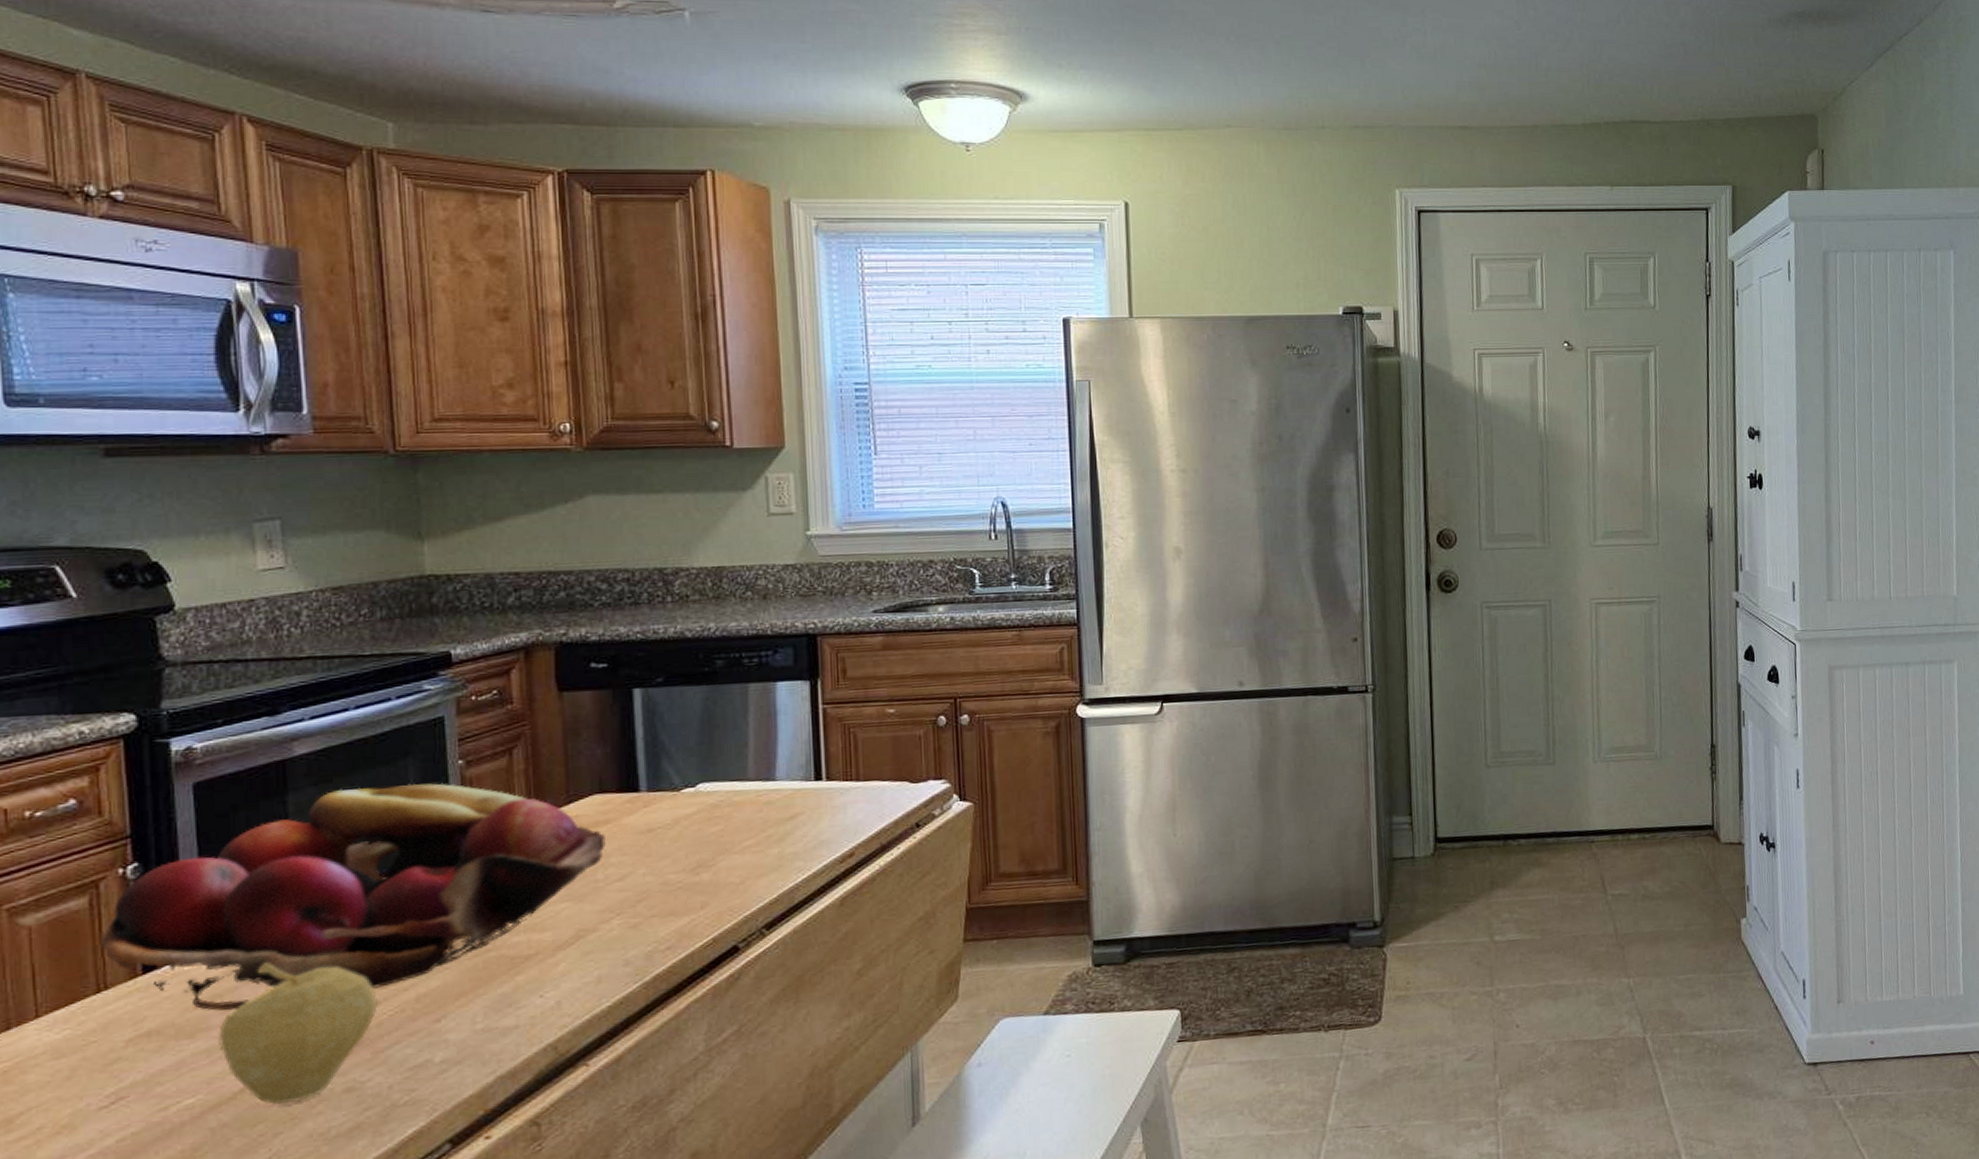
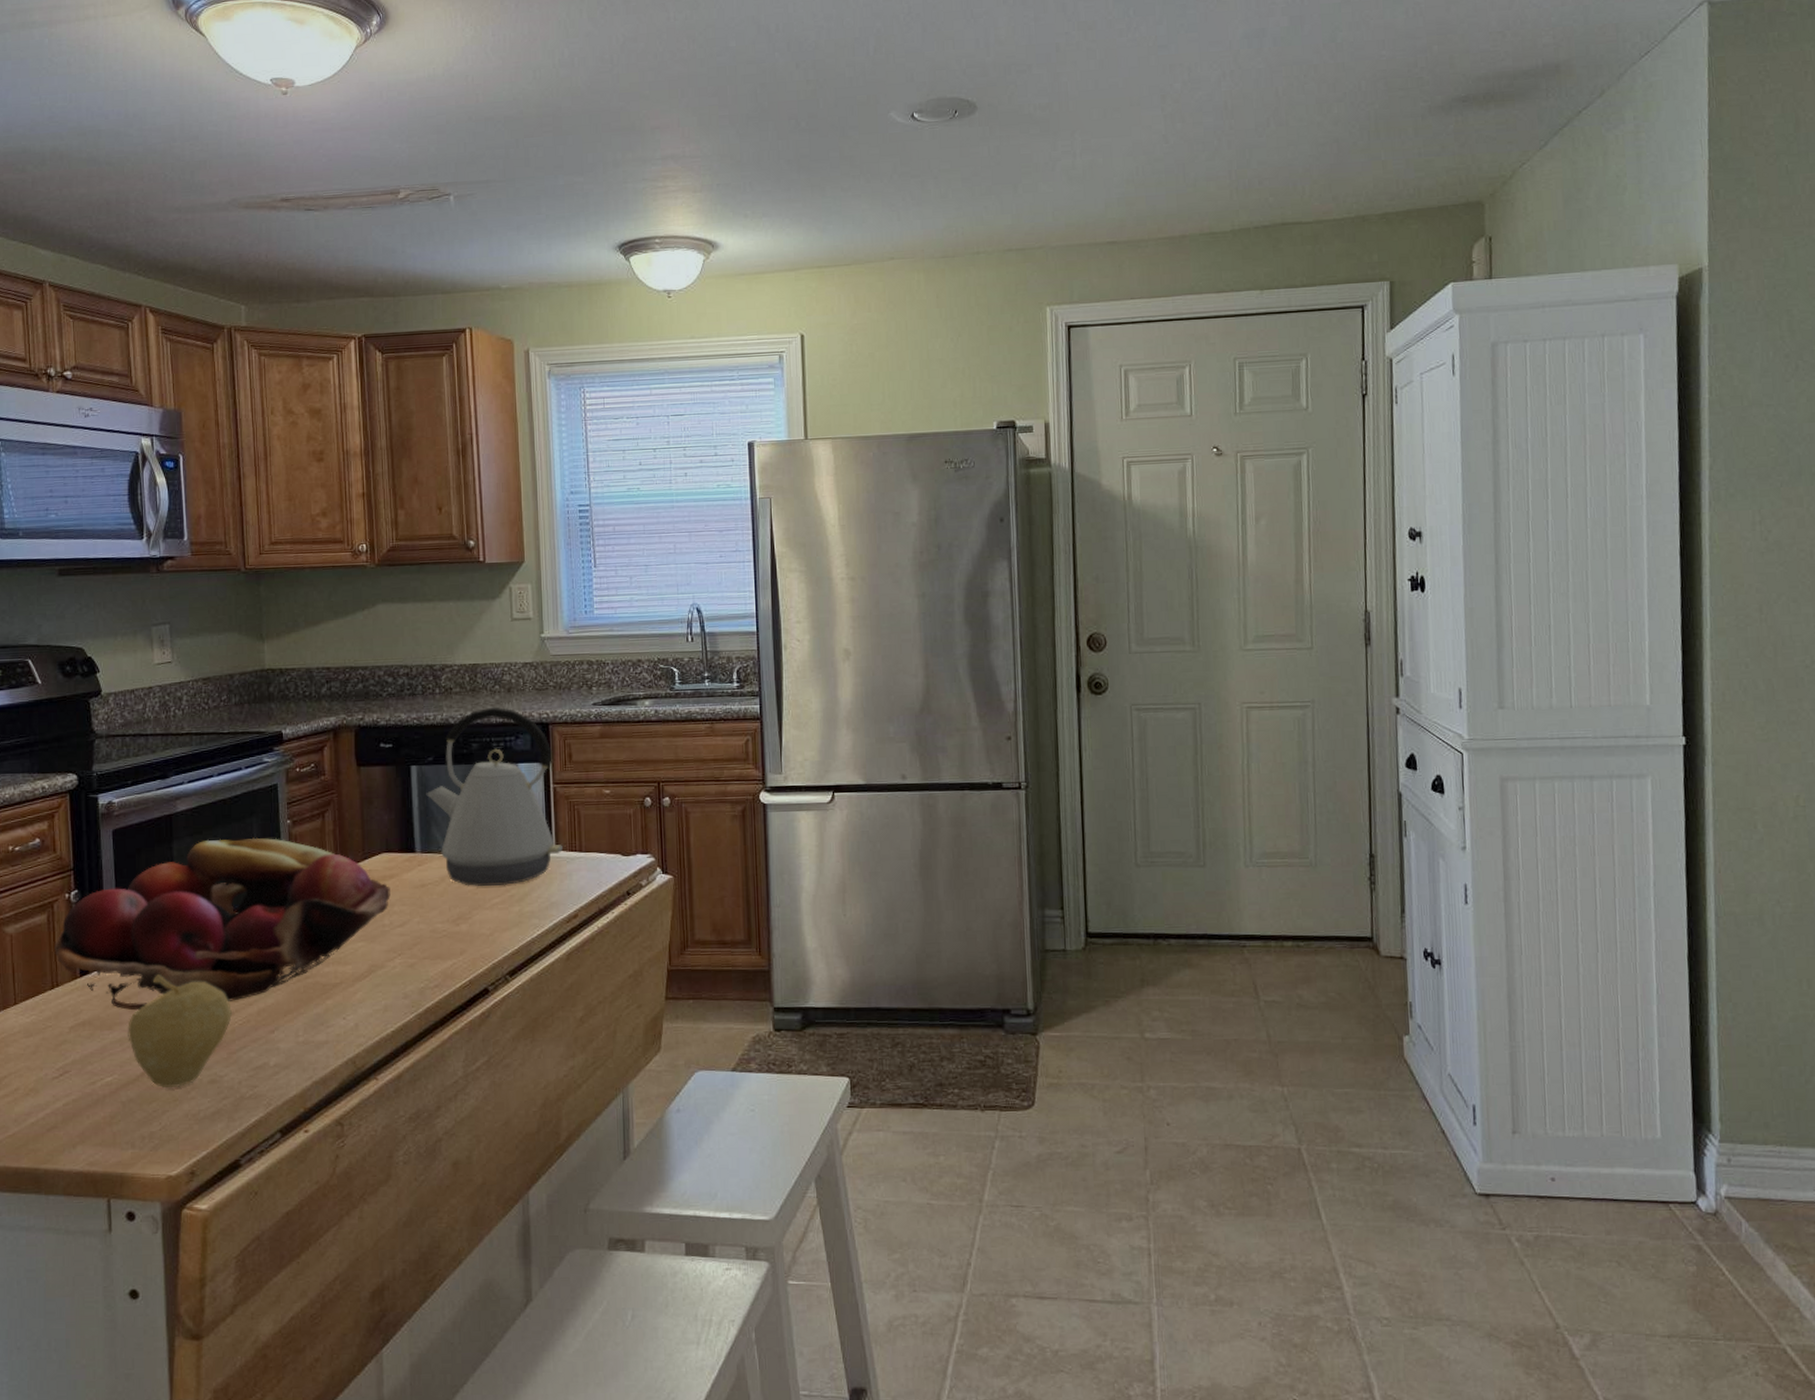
kettle: none [654,616,835,828] -> present [426,706,563,886]

